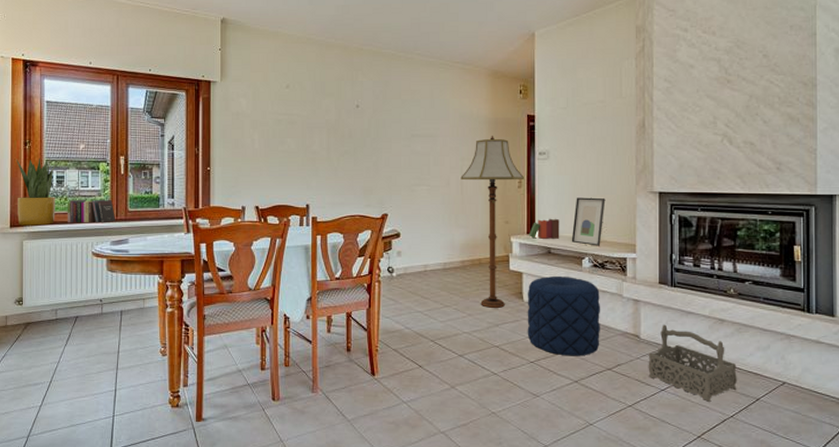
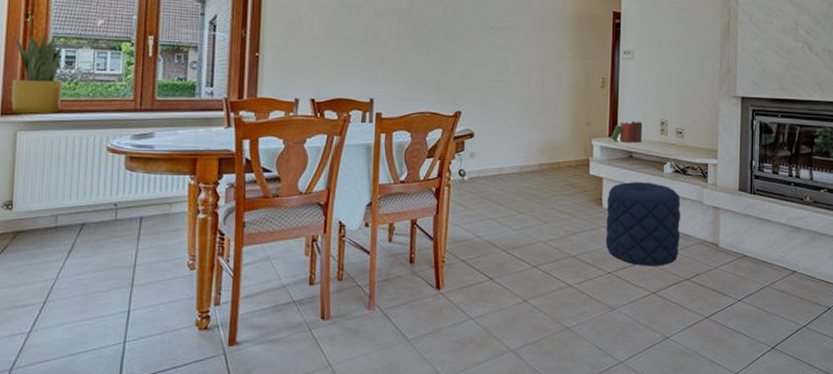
books: present [67,199,116,223] -> none [76,84,140,114]
floor lamp: present [460,135,524,308] -> none [541,30,608,215]
picture frame: present [571,197,606,246] -> none [653,100,689,151]
decorative basket: present [648,324,737,402] -> none [725,232,811,312]

